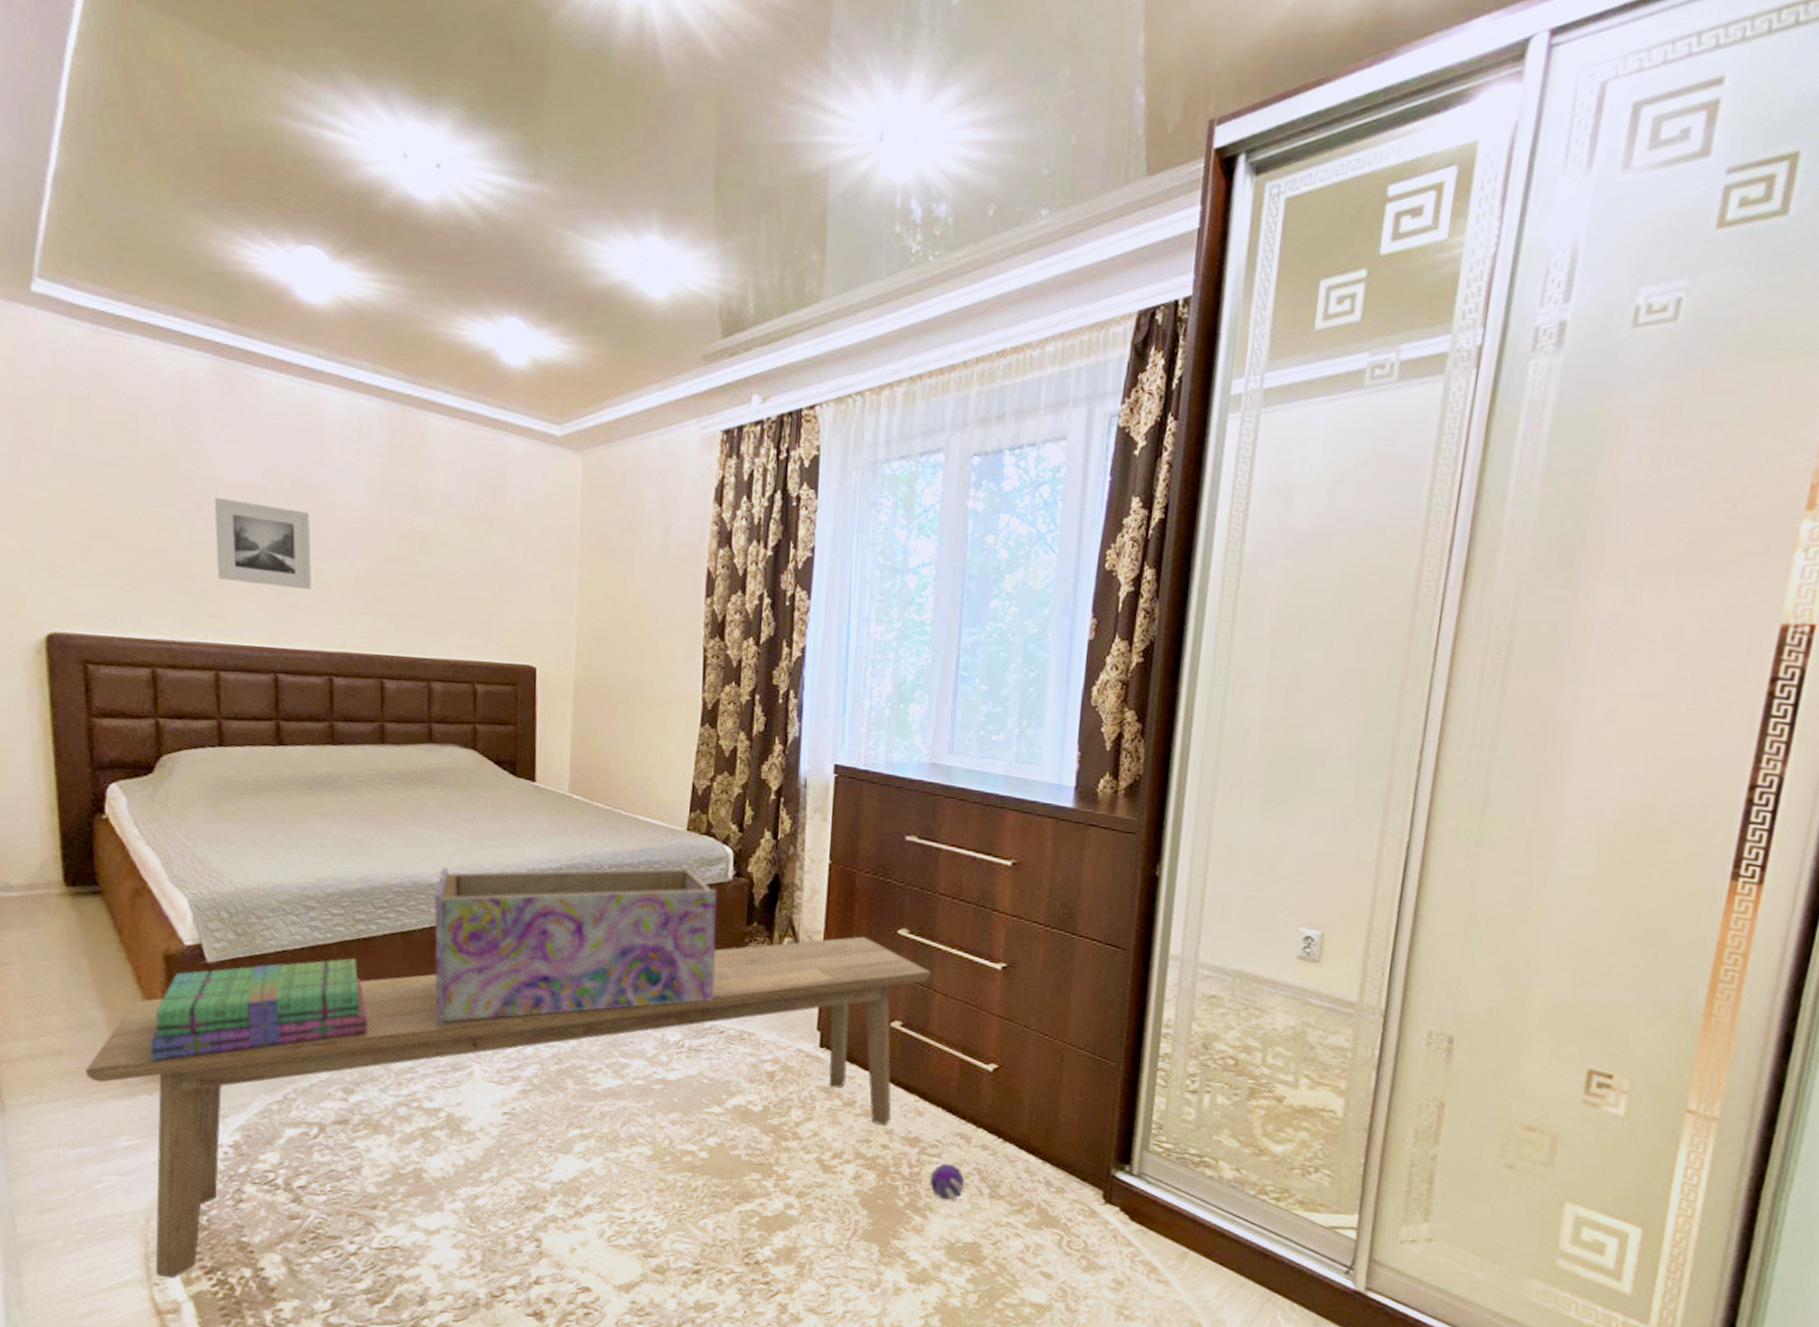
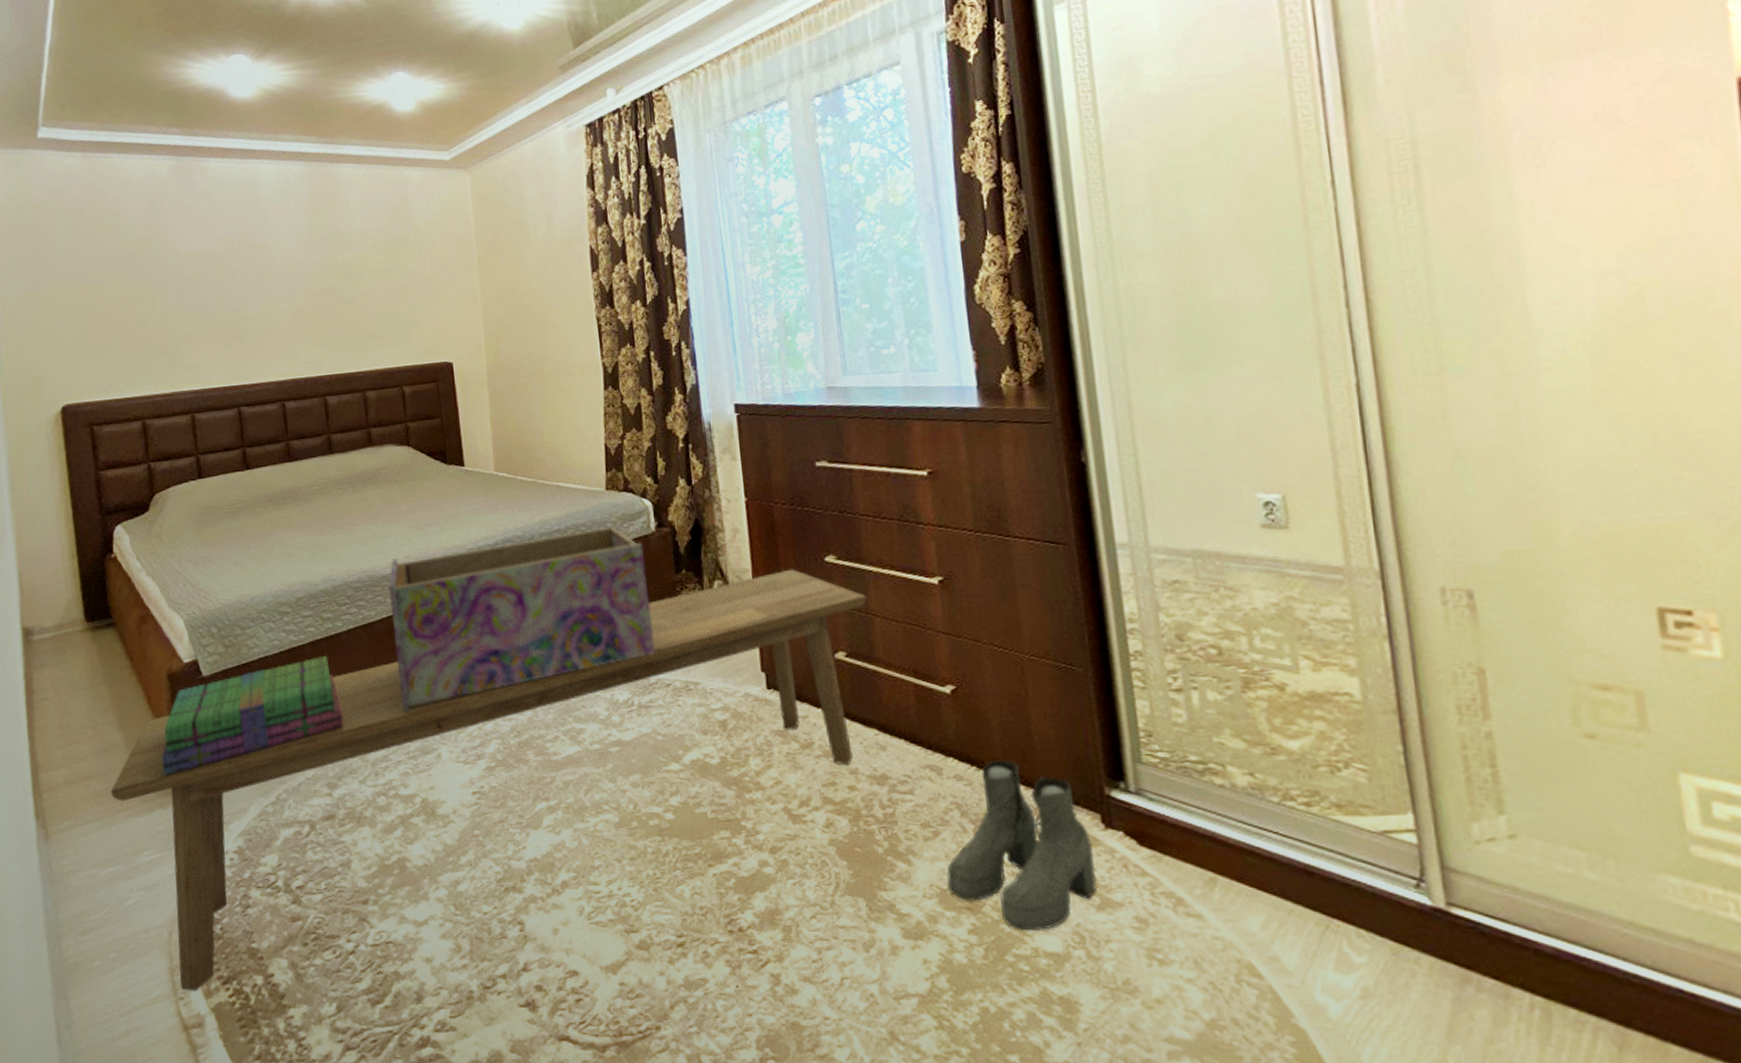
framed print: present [215,497,311,590] -> none [181,266,261,336]
ball: present [929,1163,964,1202] -> none [905,800,946,843]
boots: none [956,1135,1091,1285] -> present [947,760,1097,932]

